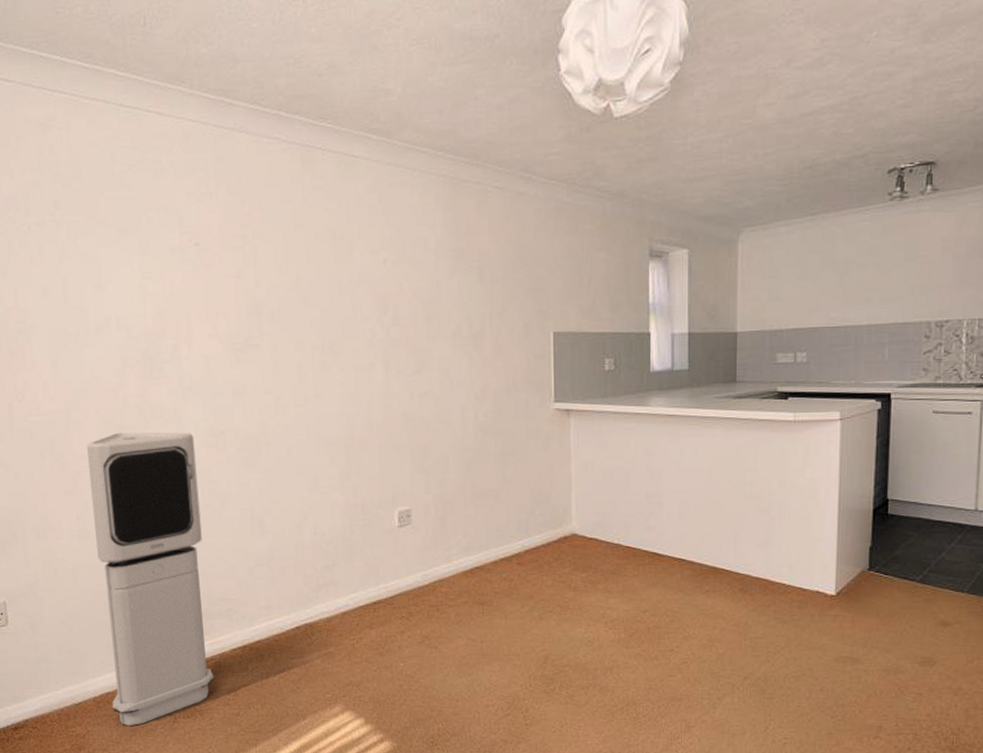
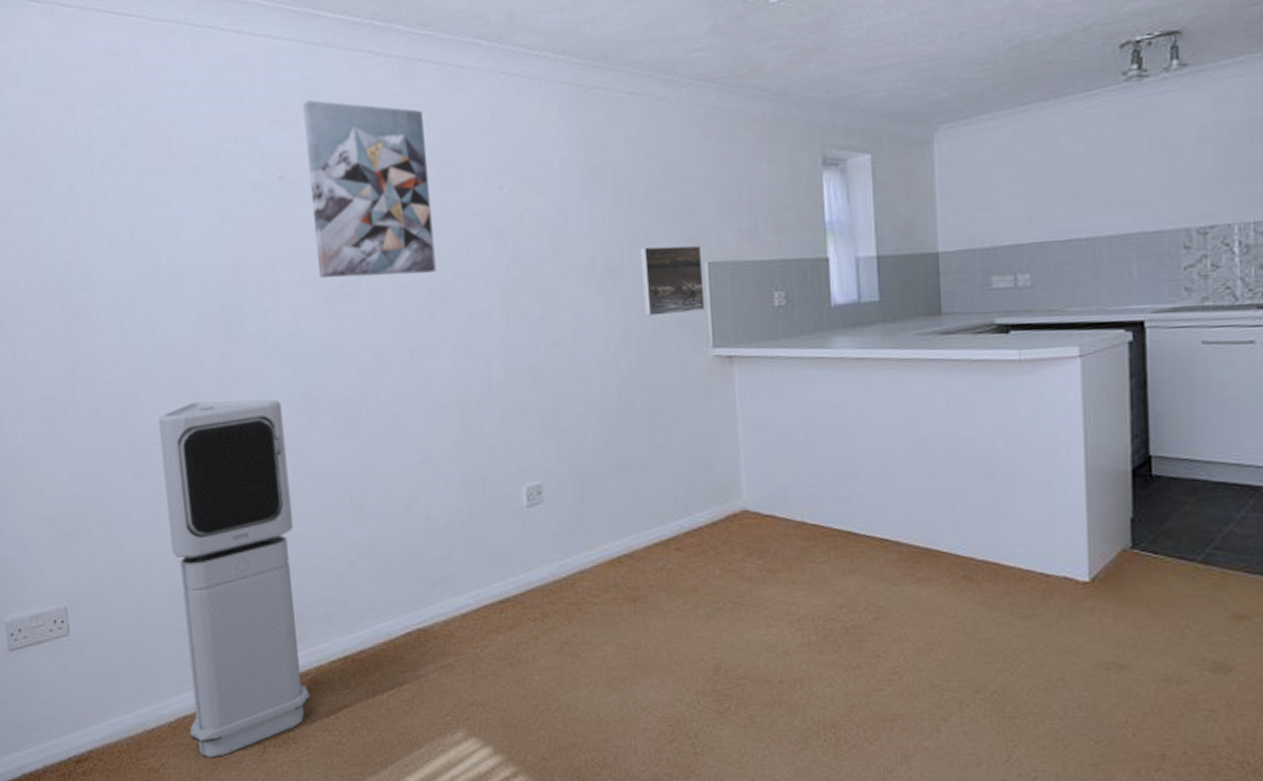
wall art: none [217,178,329,332] -> present [303,100,437,278]
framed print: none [498,317,549,375] -> present [639,244,705,316]

